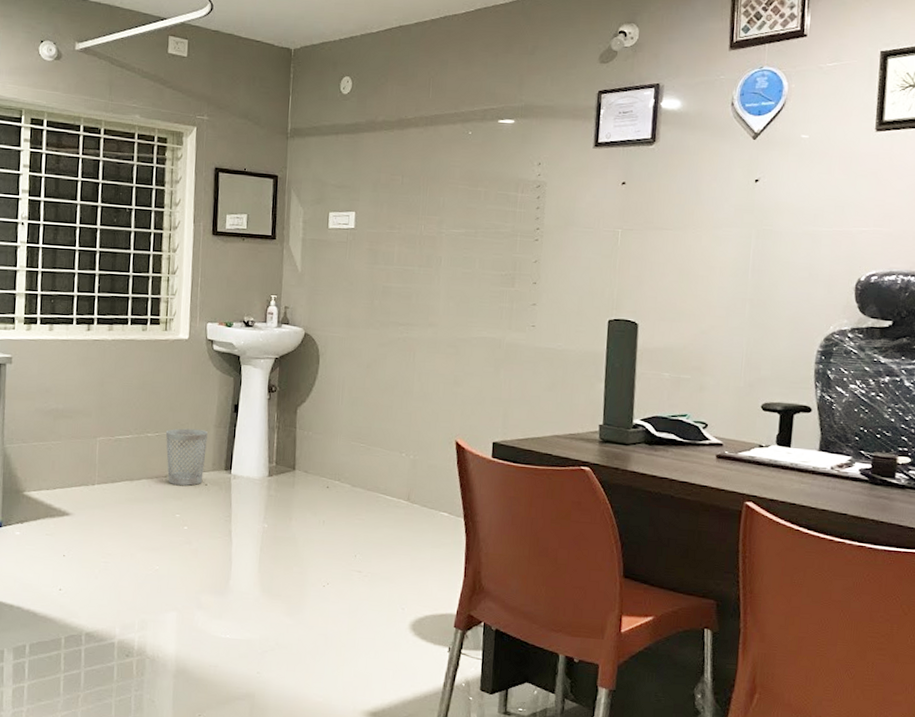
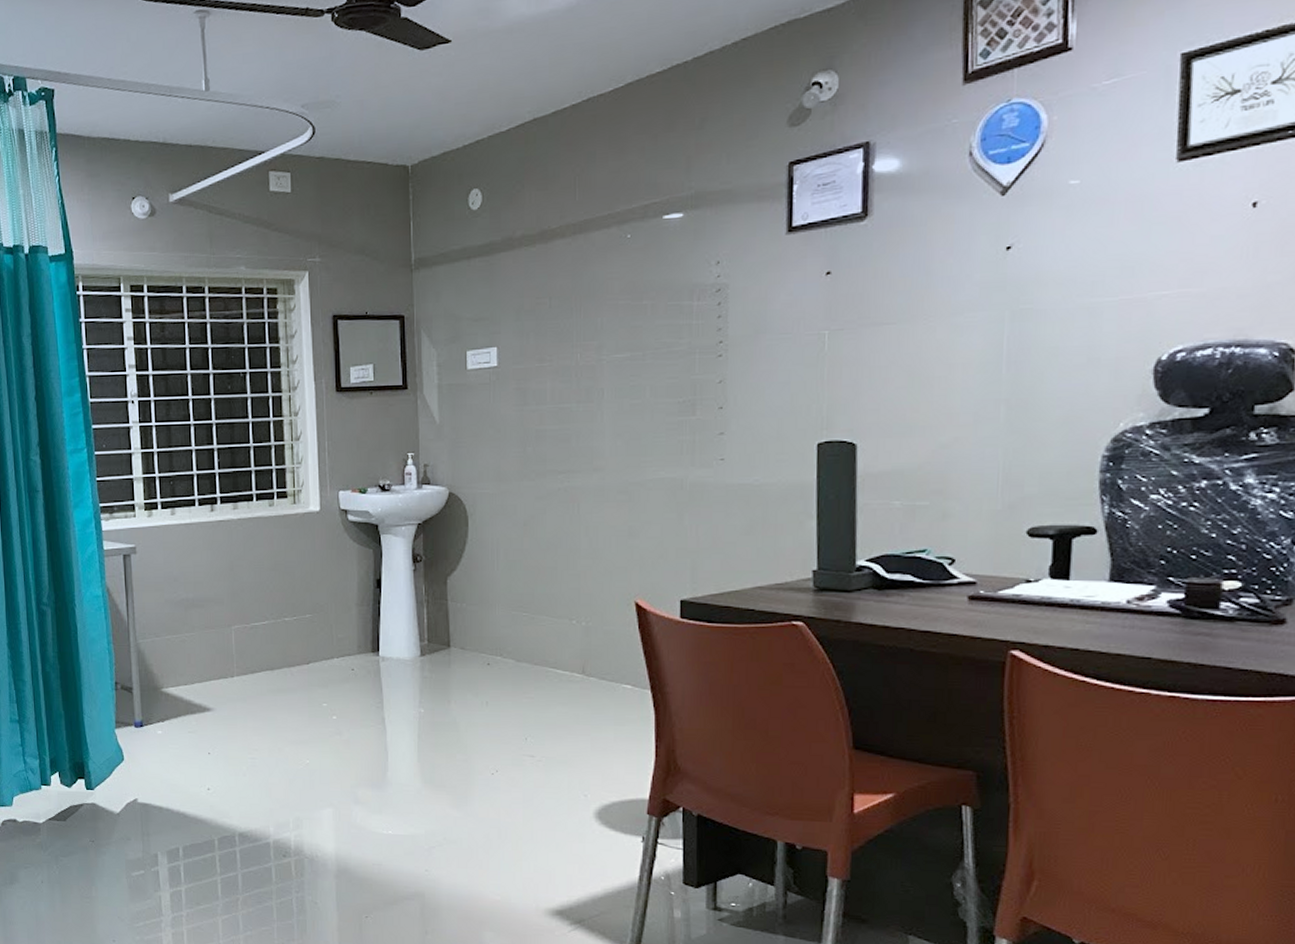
wastebasket: present [165,428,208,486] -> none [304,610,350,672]

